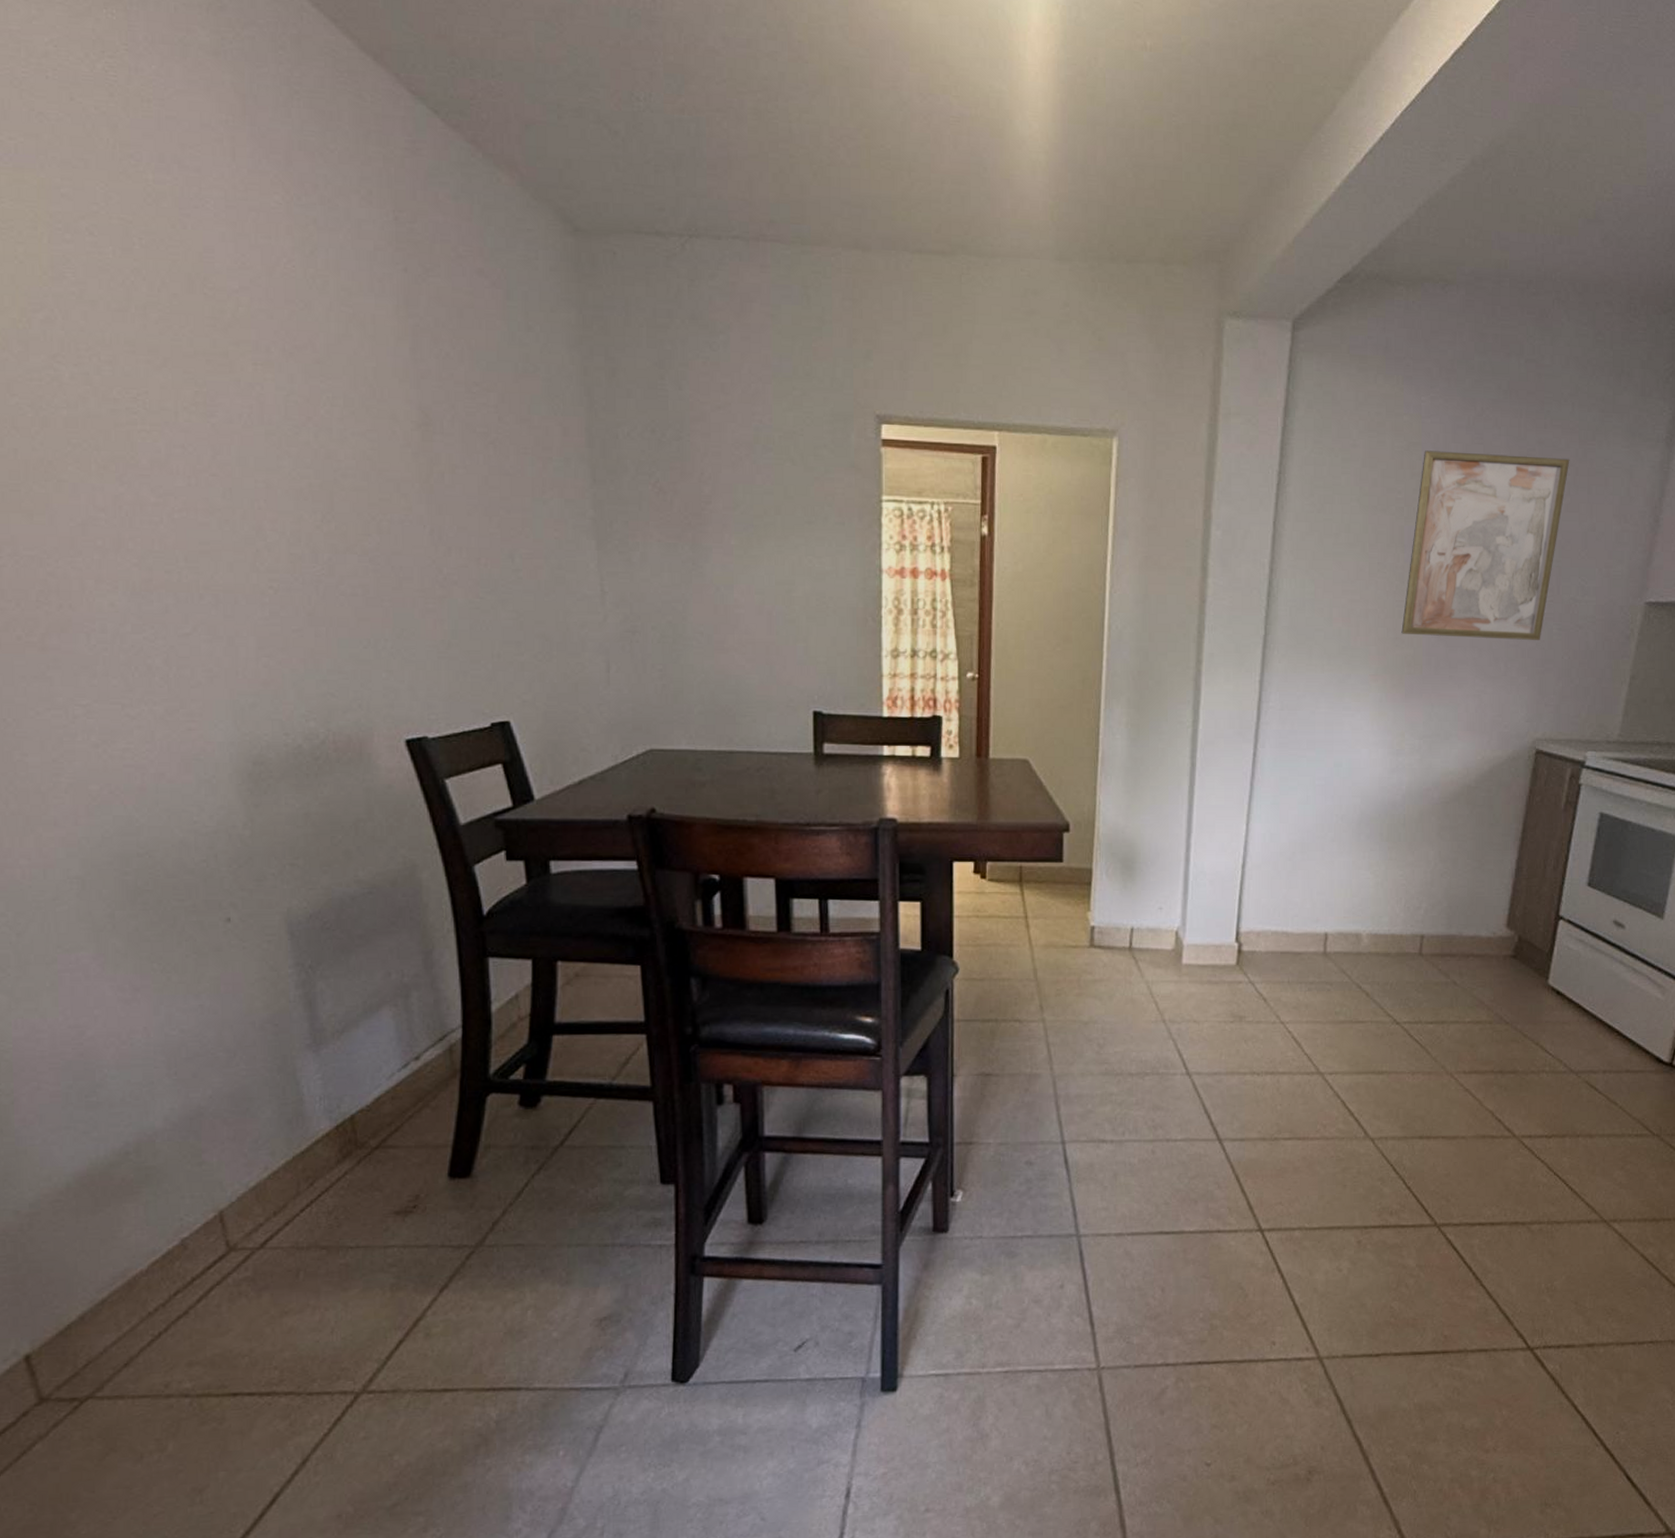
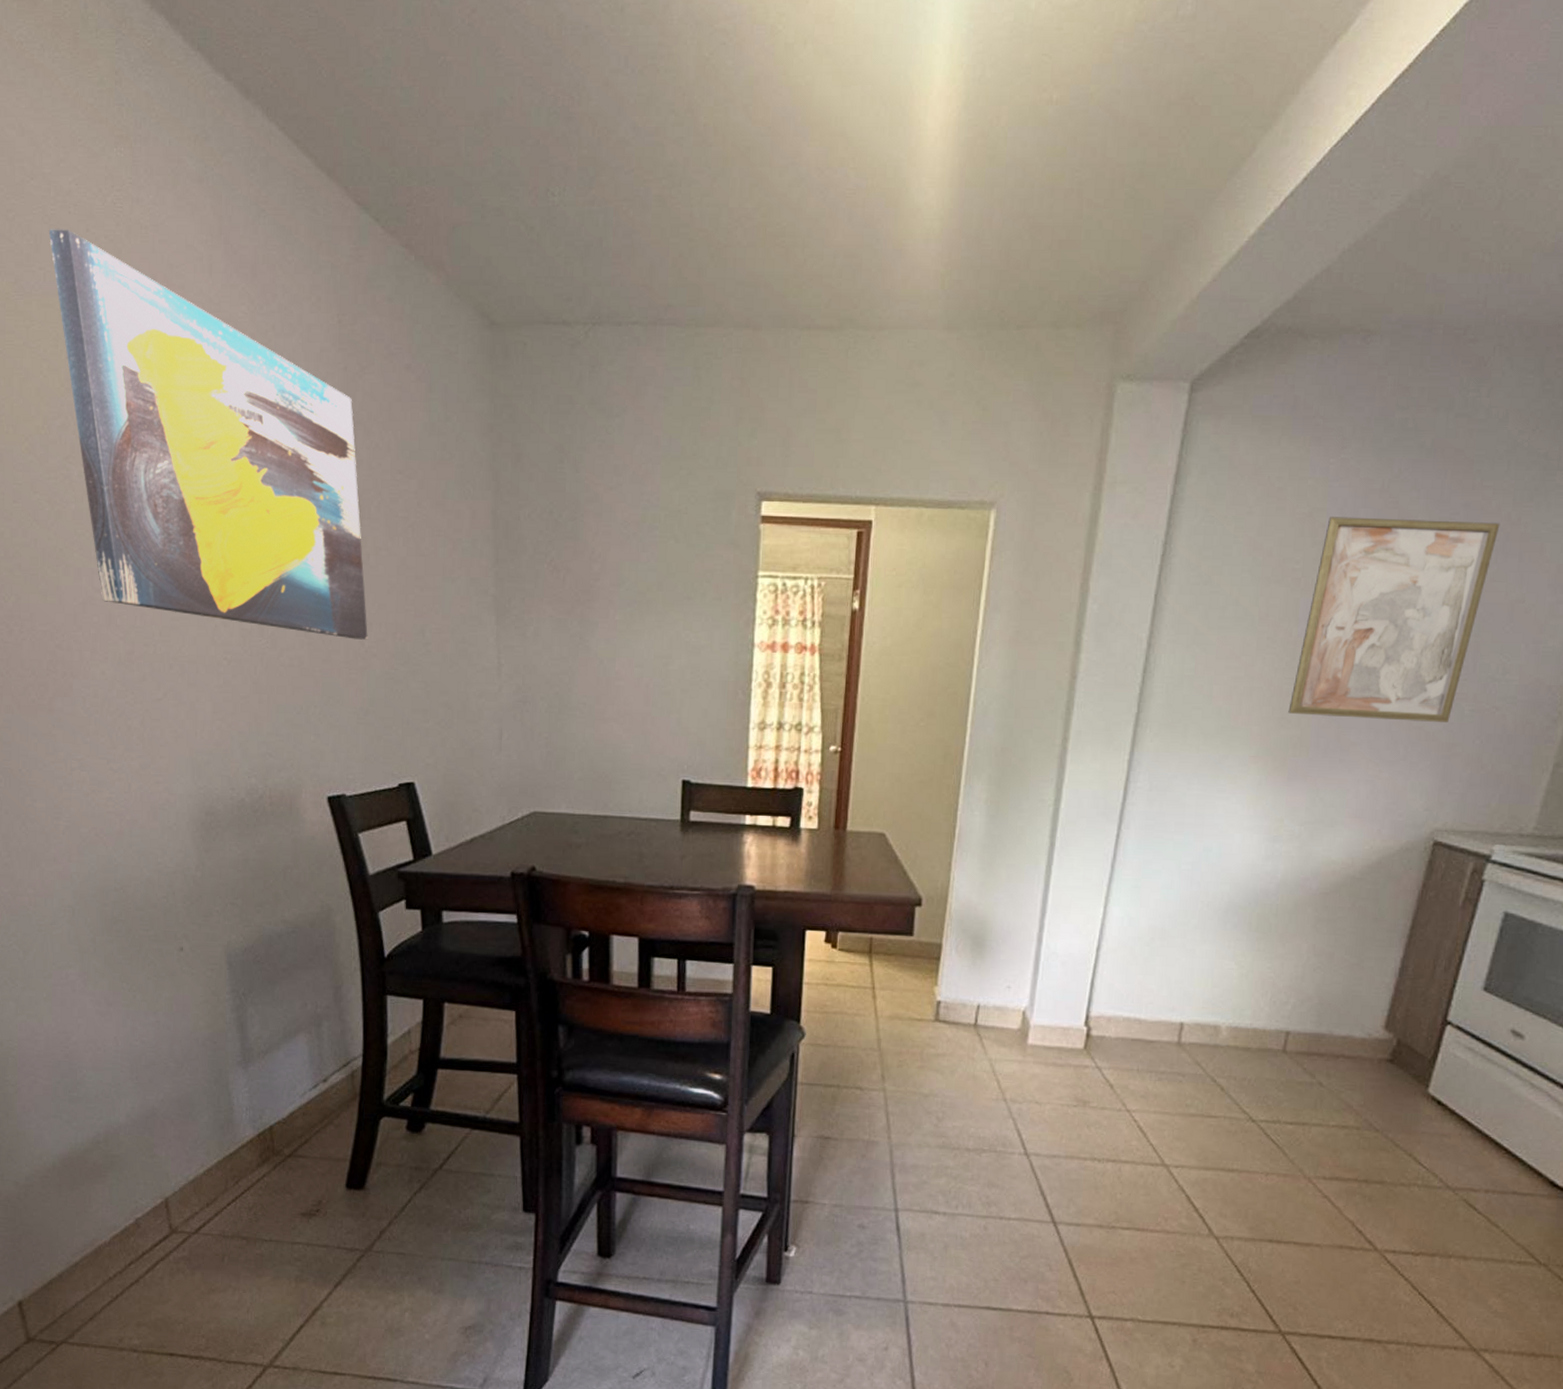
wall art: none [19,94,446,566] -> present [48,229,368,640]

